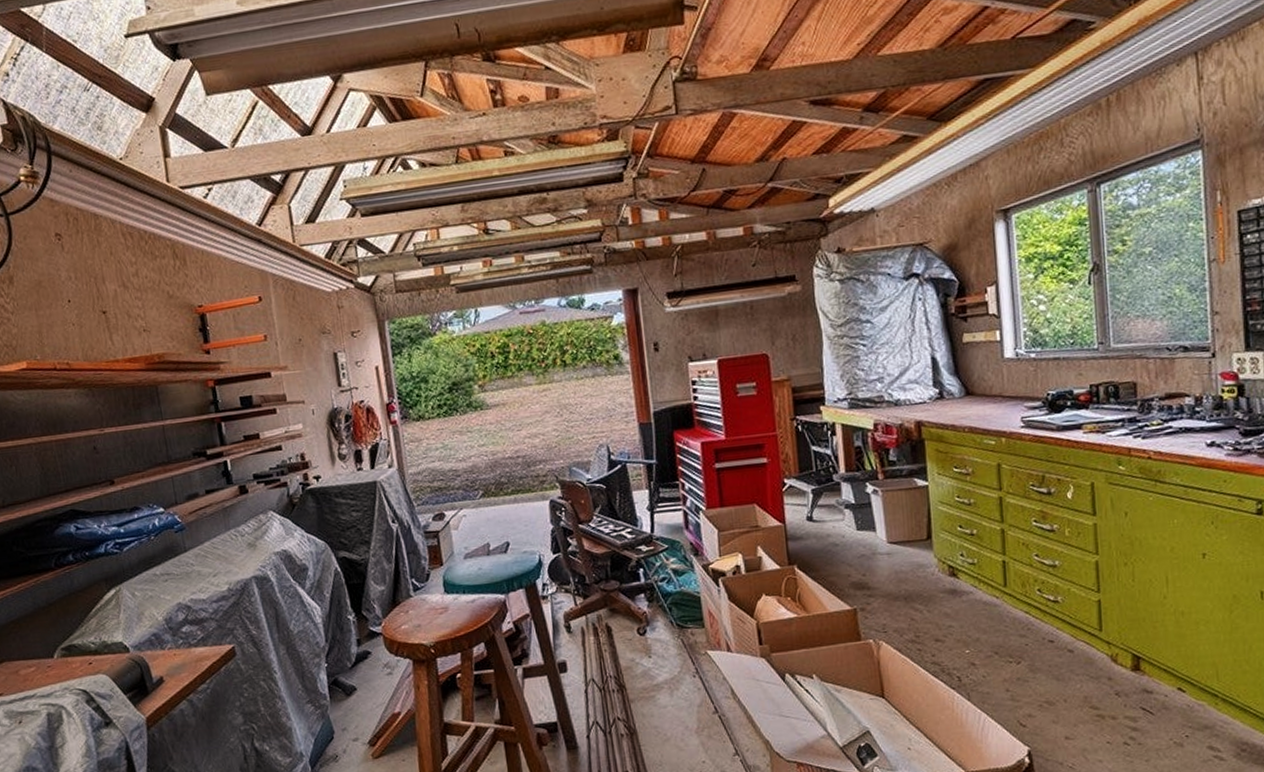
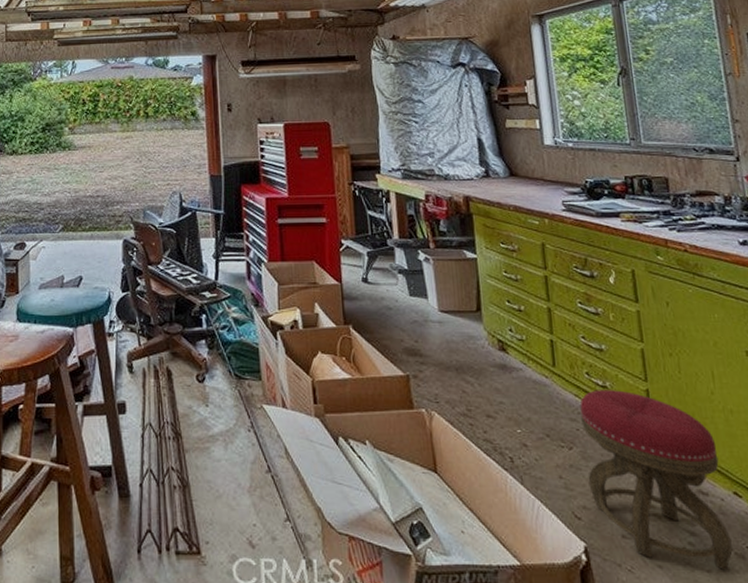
stool: none [1030,603,1172,758] -> present [579,390,733,569]

